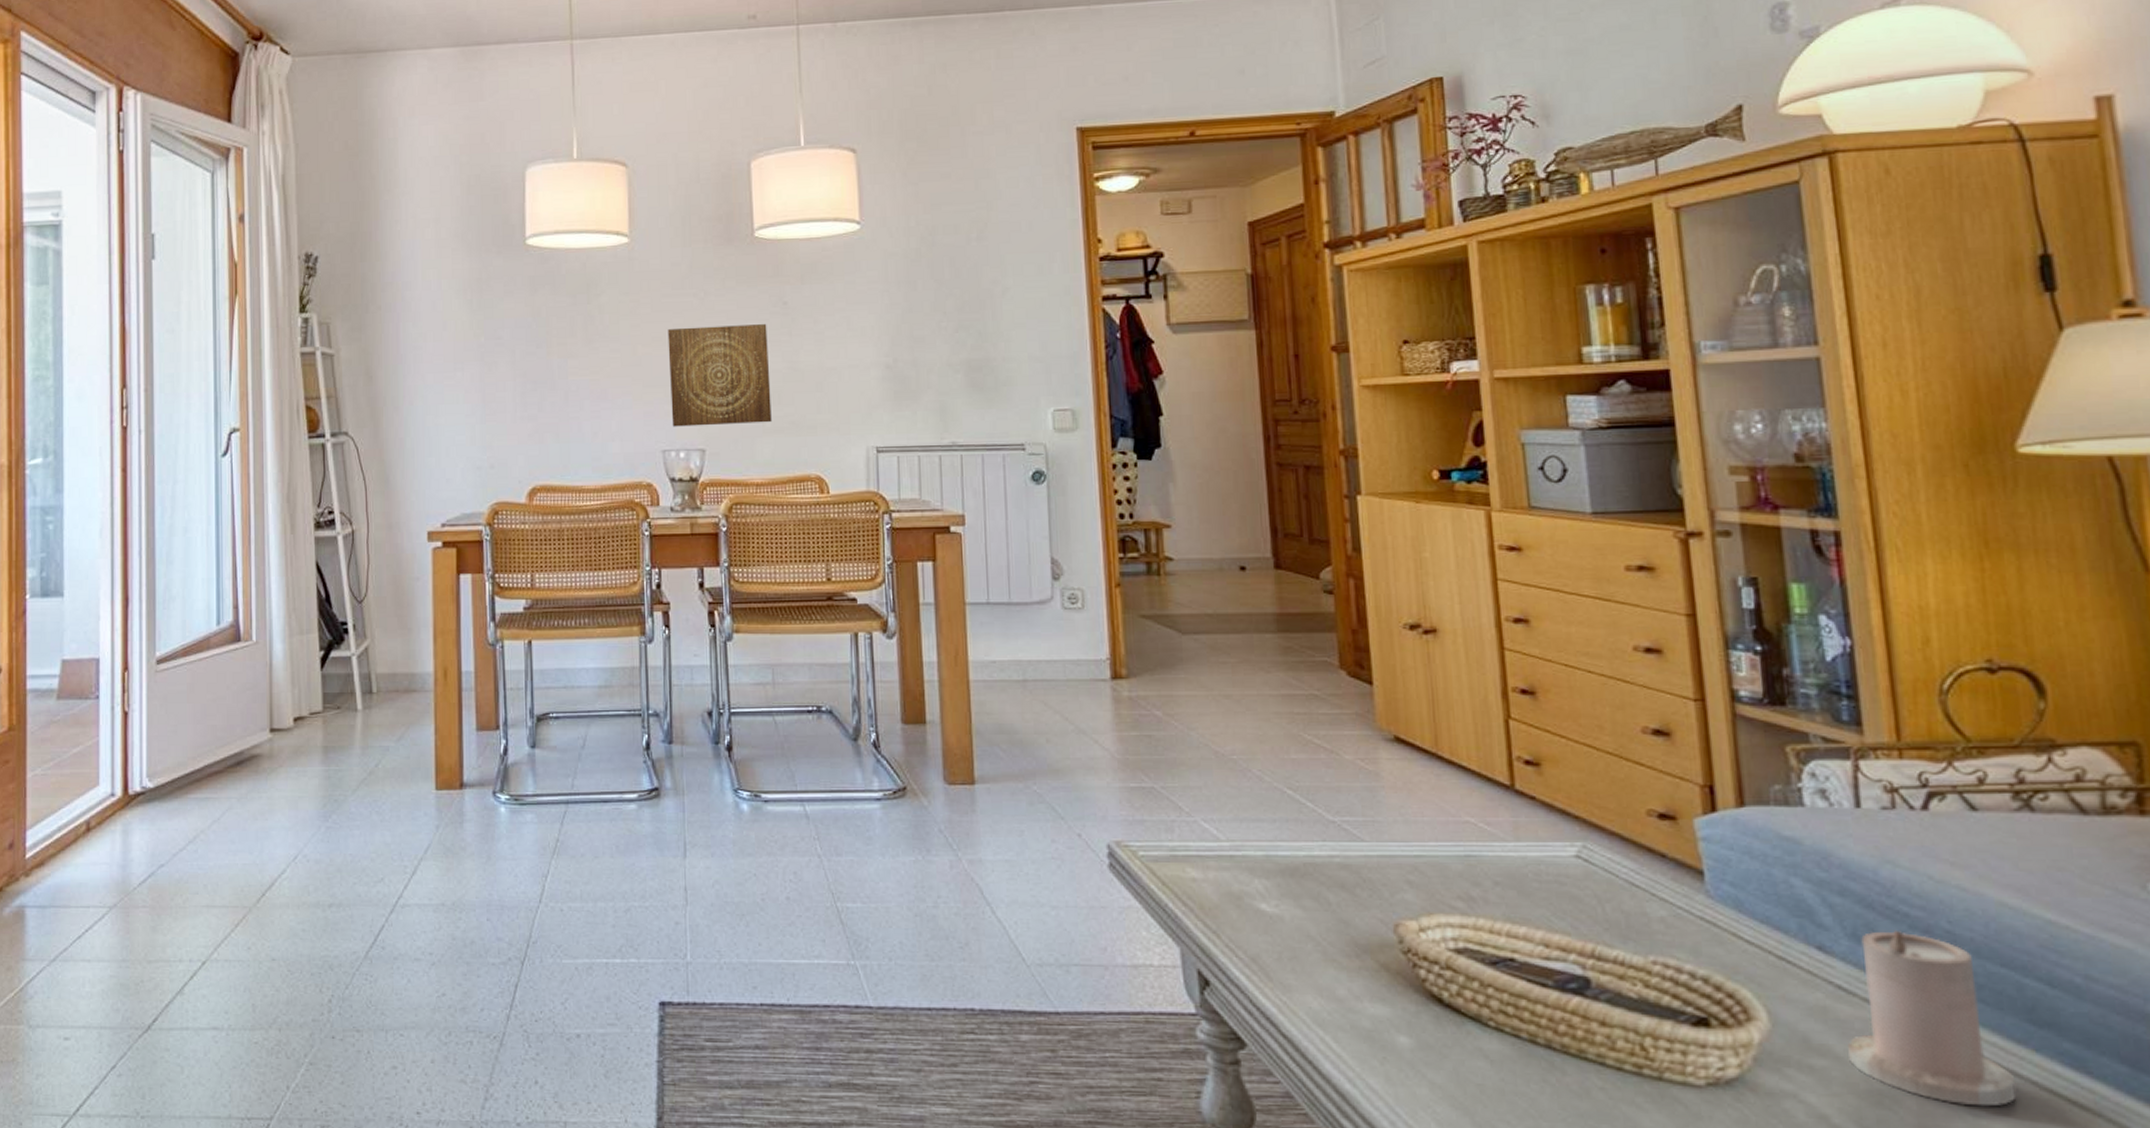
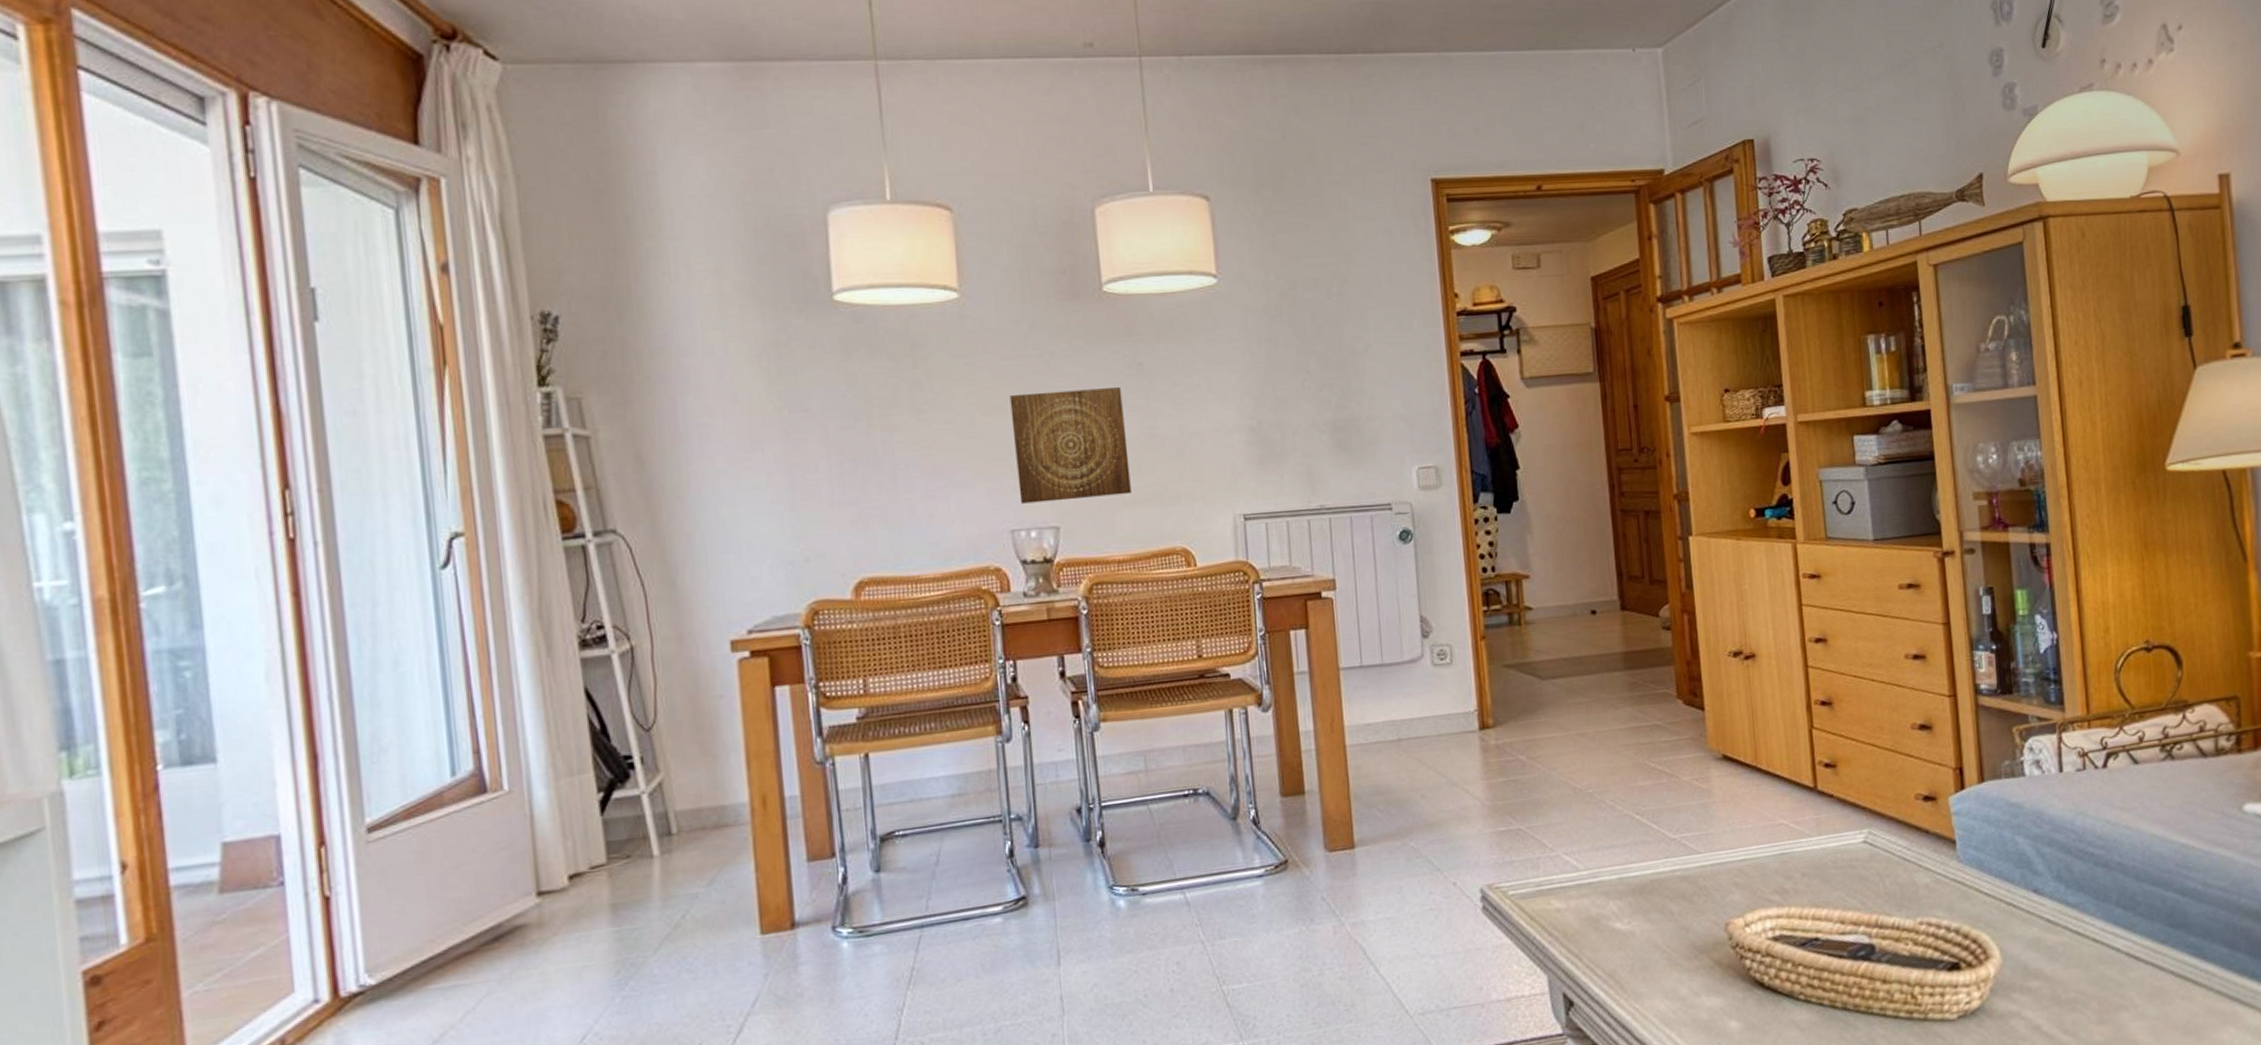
candle: present [1848,929,2017,1107] -> none [2054,867,2161,1000]

